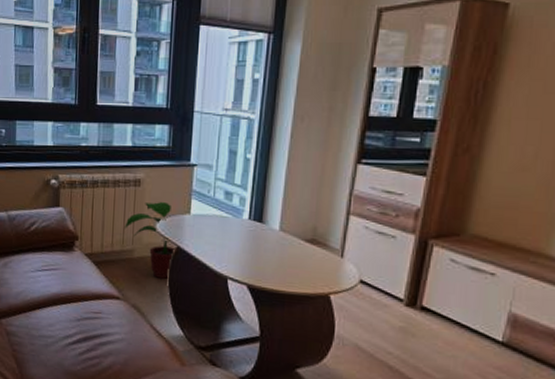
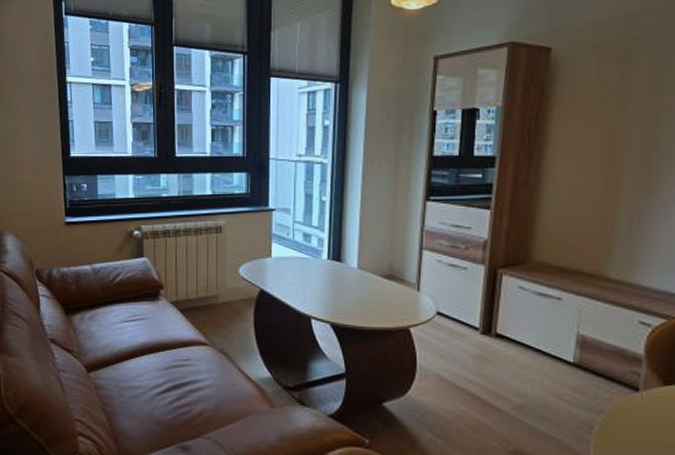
potted plant: present [124,202,177,279] -> none [208,247,261,322]

